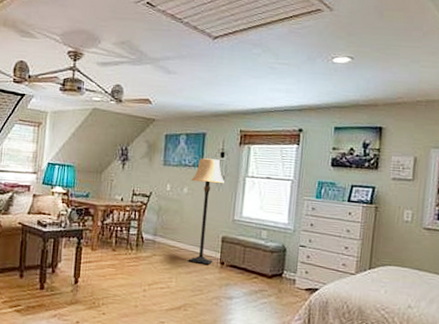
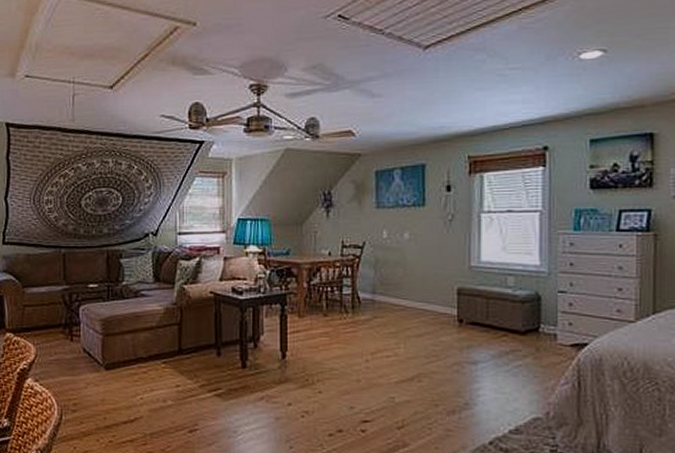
lamp: present [188,158,225,266] -> none [412,195,455,325]

